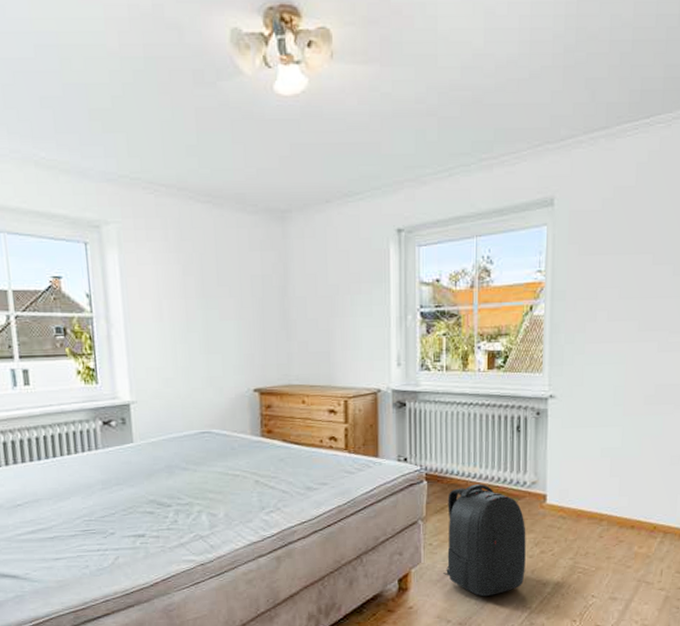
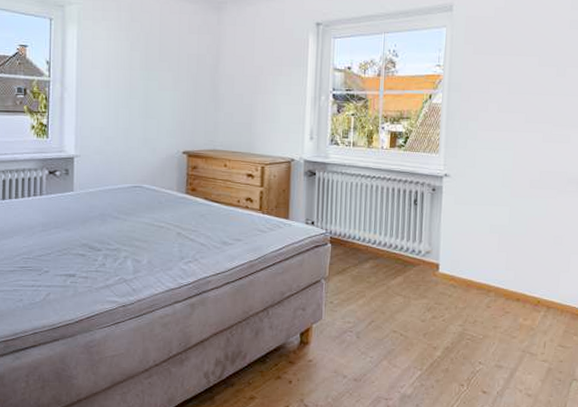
backpack: present [442,483,526,597] -> none [341,249,420,356]

